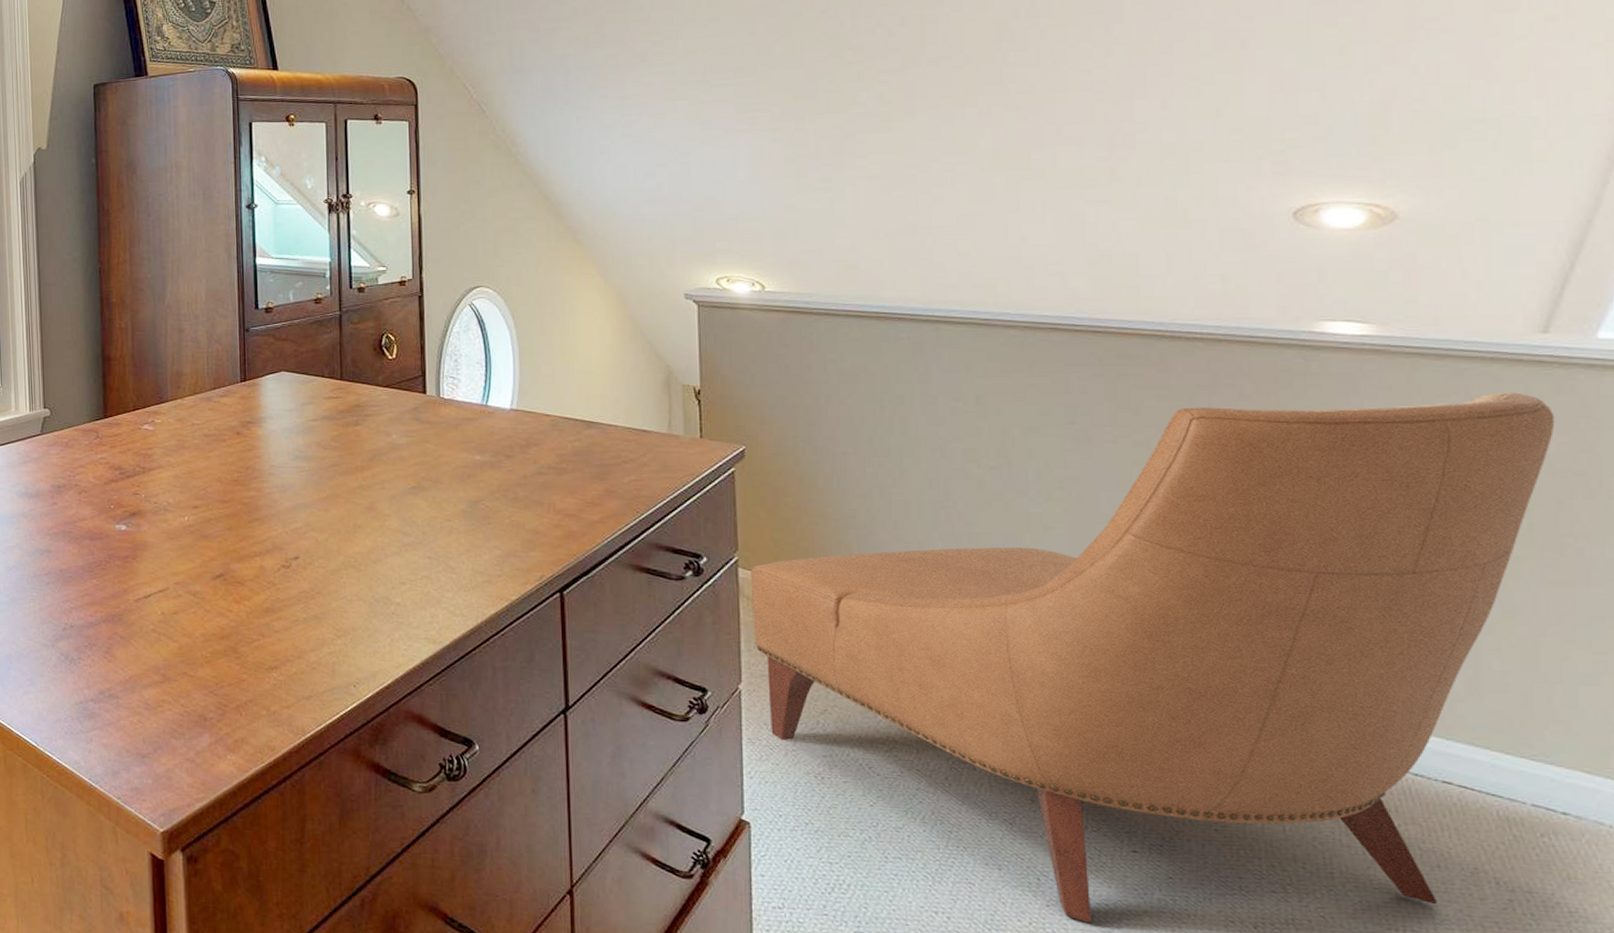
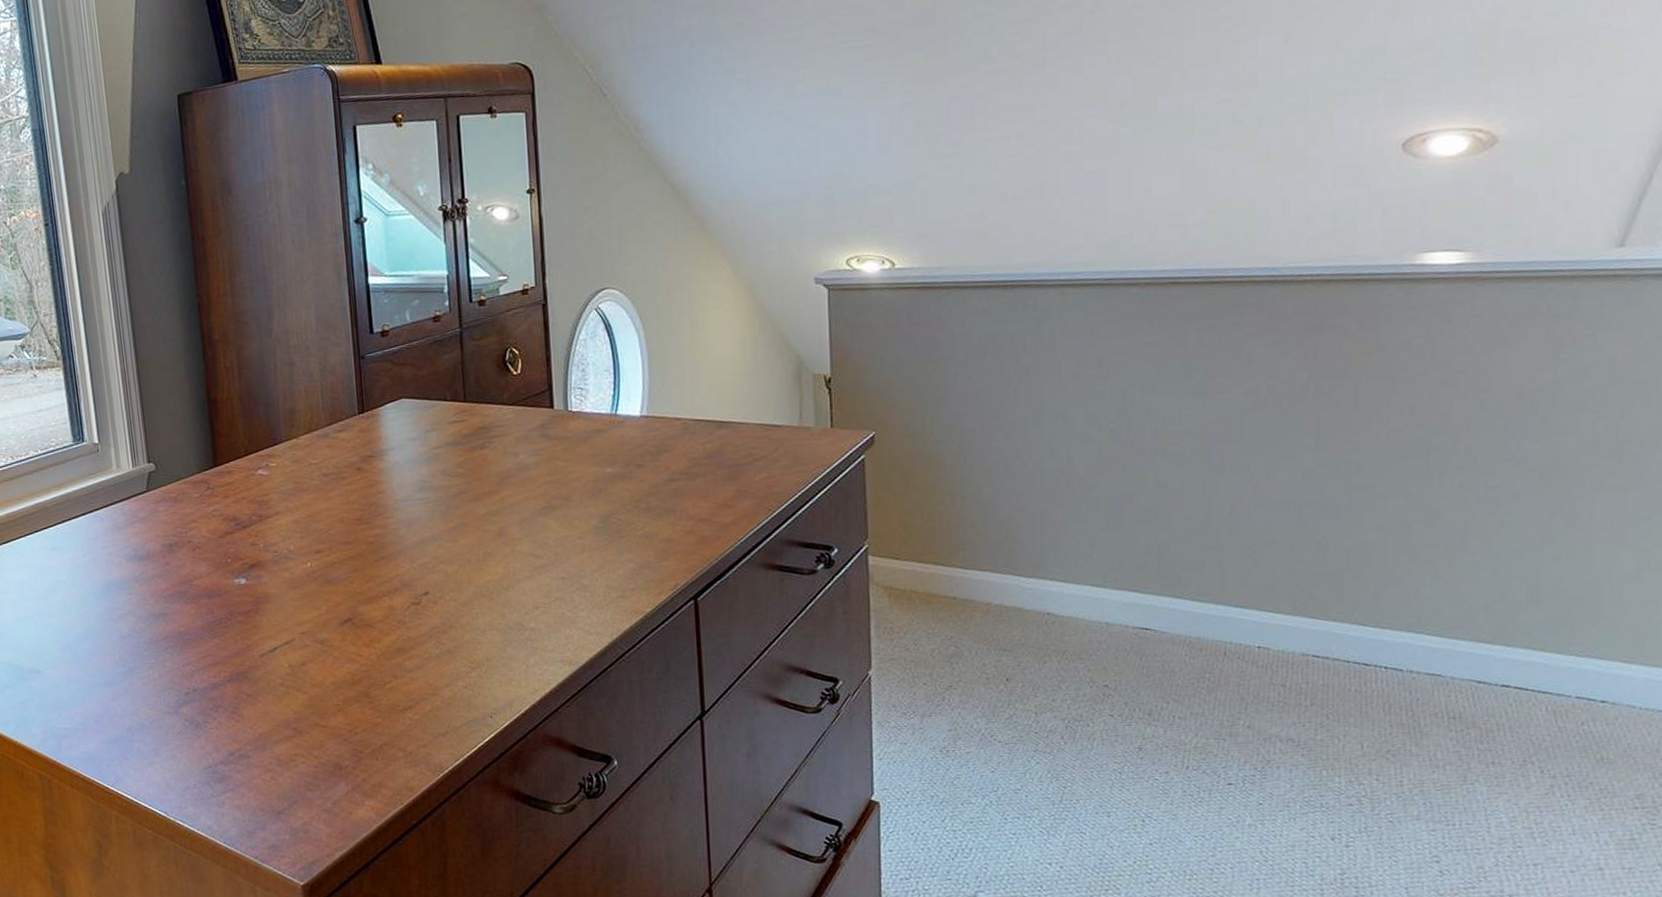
chair: present [749,392,1555,923] -> none [879,308,1624,855]

